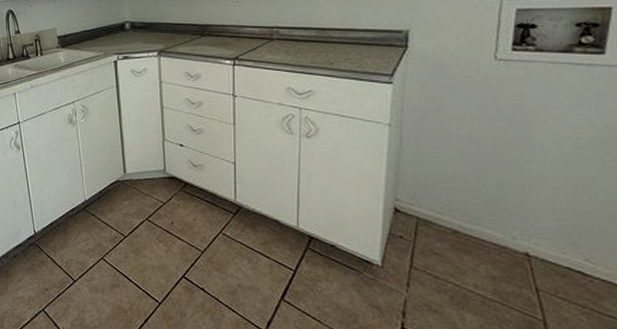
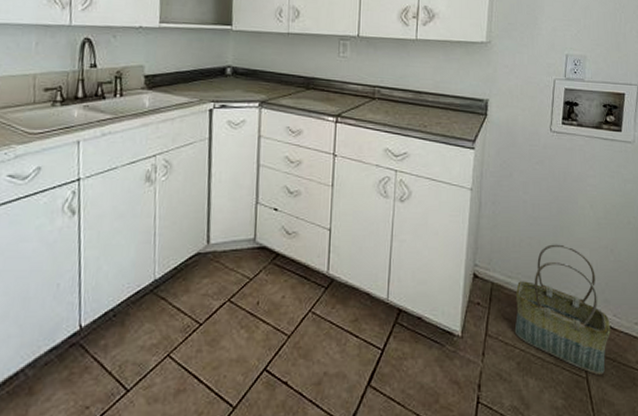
basket: none [446,181,580,320] -> present [514,244,611,375]

